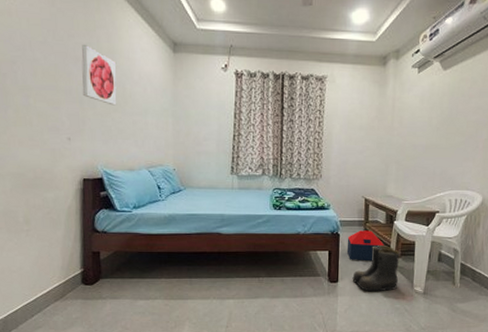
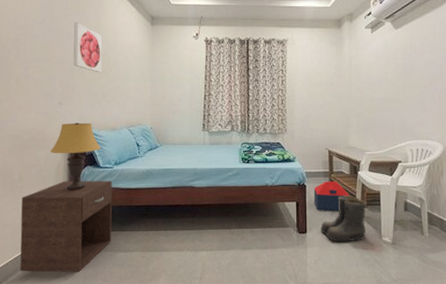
nightstand: none [28,225,132,320] -> present [20,181,112,272]
table lamp: none [59,161,118,236] -> present [50,122,101,191]

